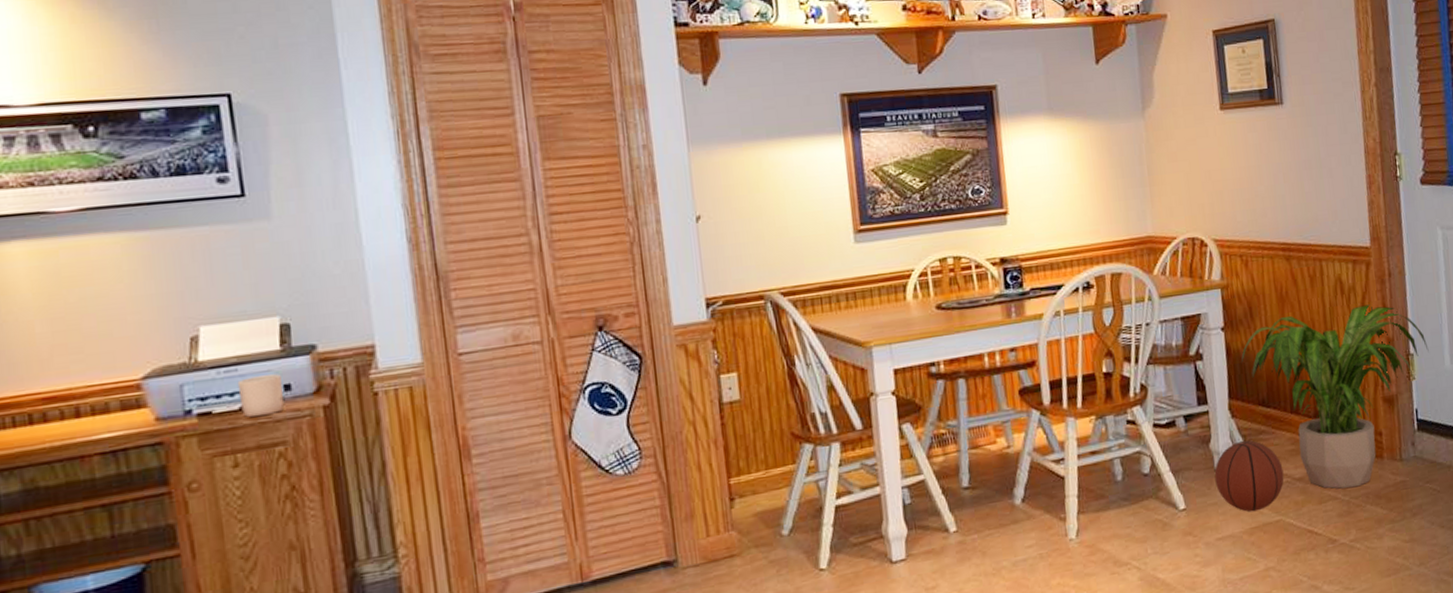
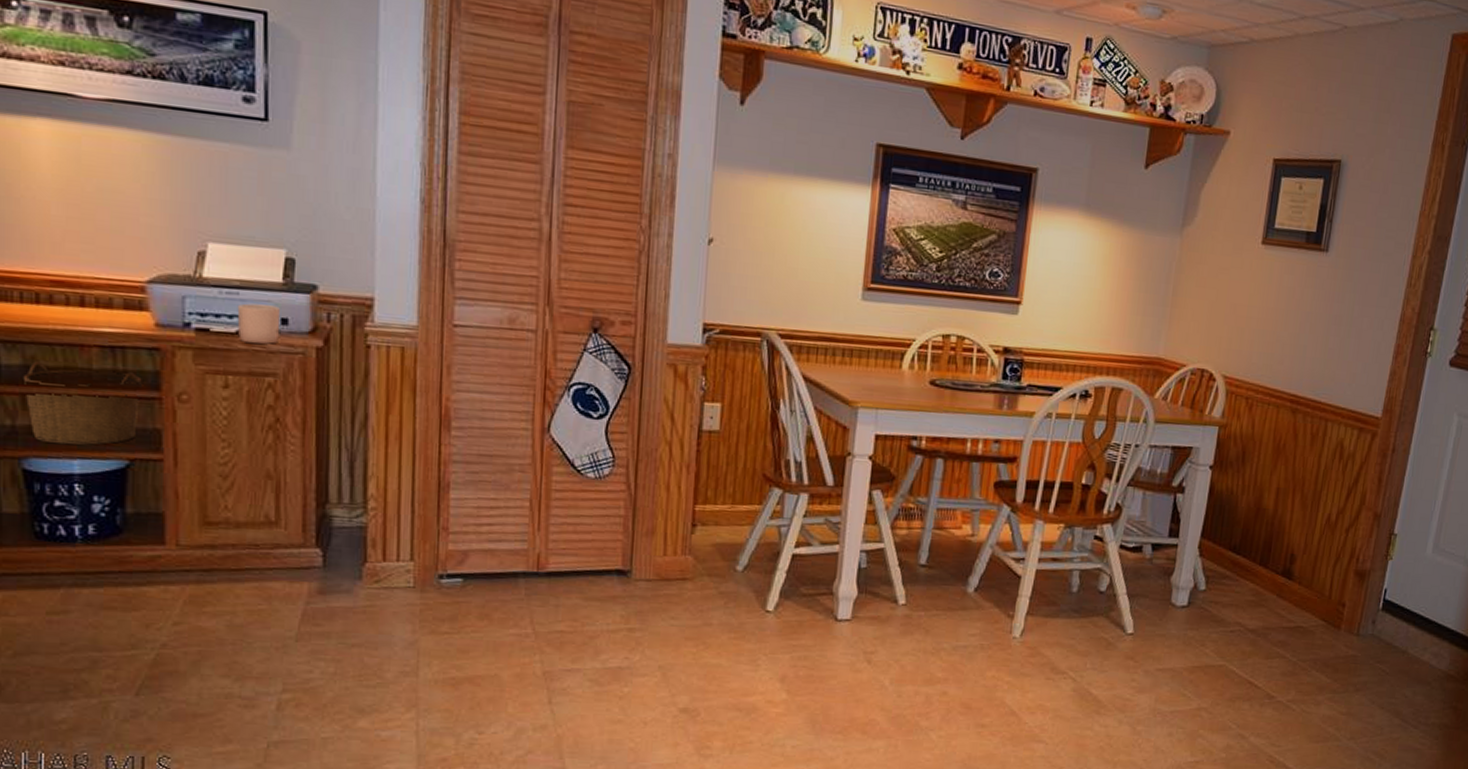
basket: none [23,472,149,565] -> present [23,361,142,445]
basketball: present [1214,440,1284,512] -> none [1168,581,1239,652]
potted plant: present [1241,304,1429,489] -> none [1221,469,1414,651]

